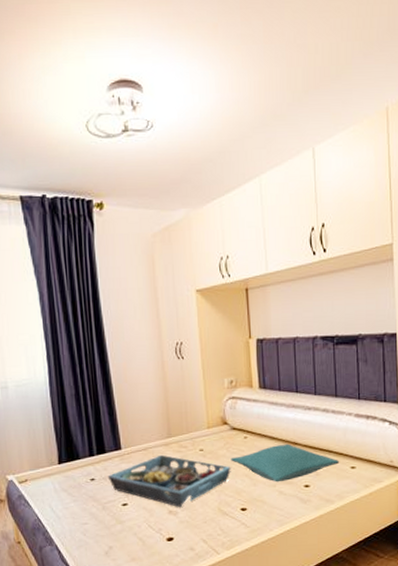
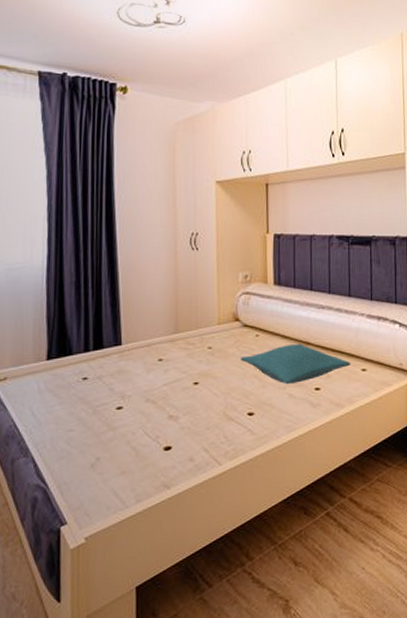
serving tray: present [107,454,231,508] -> none [103,351,240,412]

